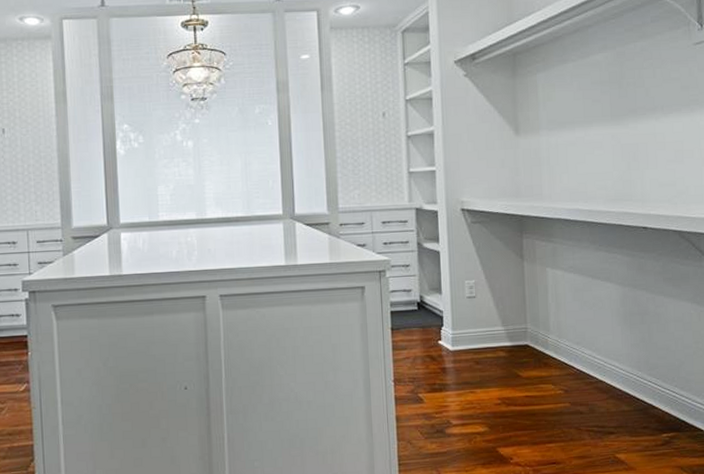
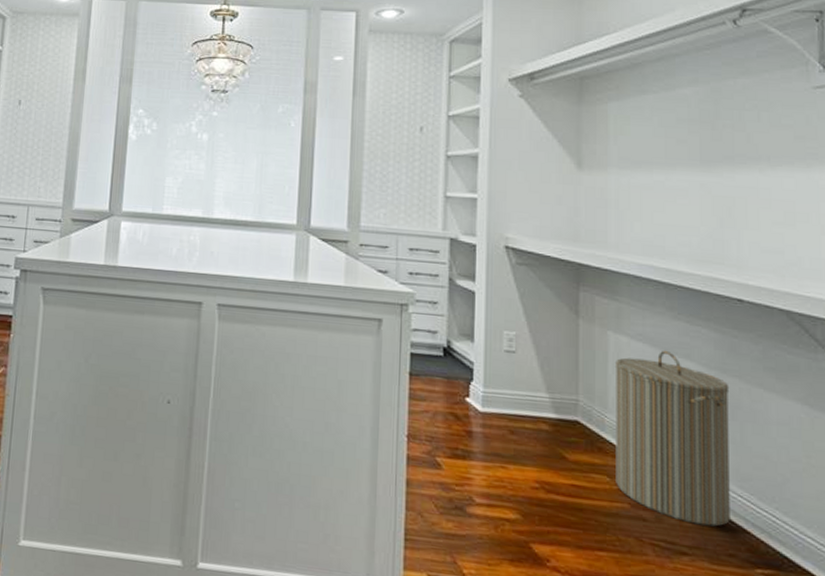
laundry hamper: none [553,276,643,409] -> present [614,350,730,527]

